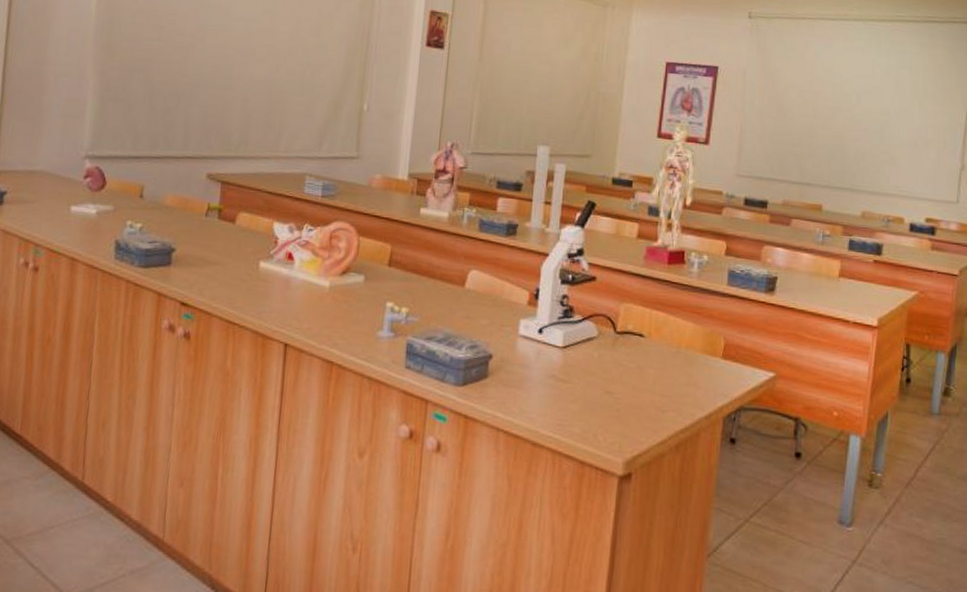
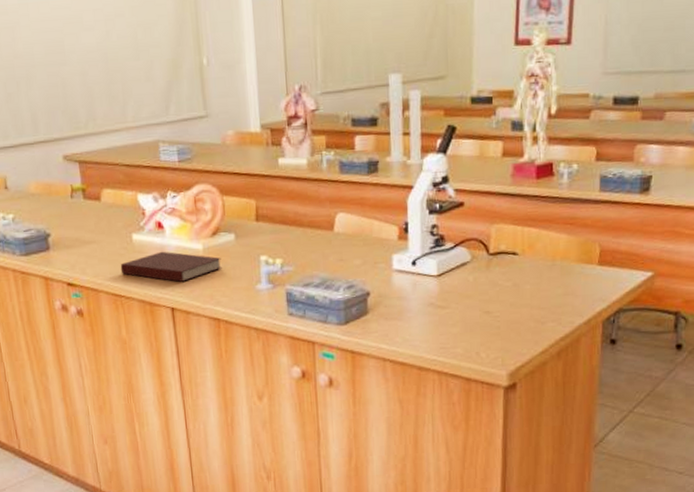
notebook: none [239,283,346,318] -> present [120,251,222,282]

